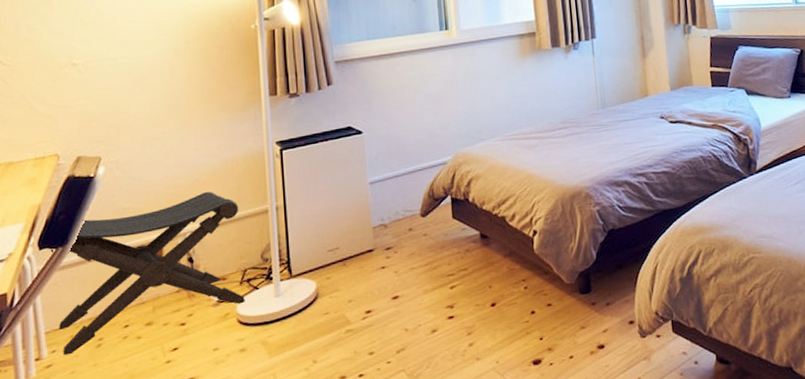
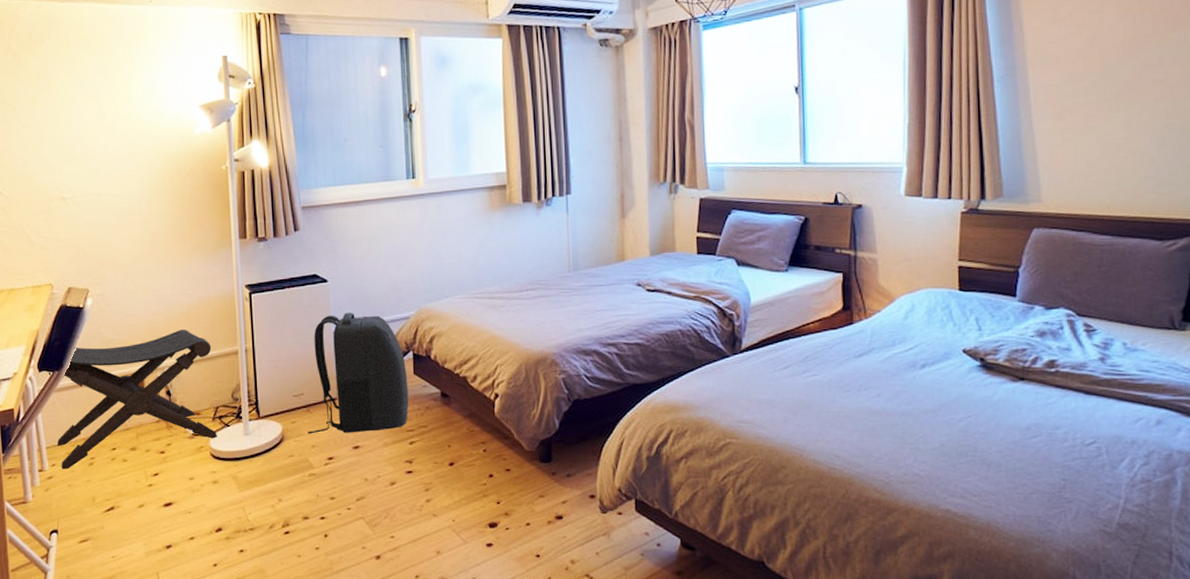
backpack: none [344,162,449,289] -> present [308,312,409,434]

